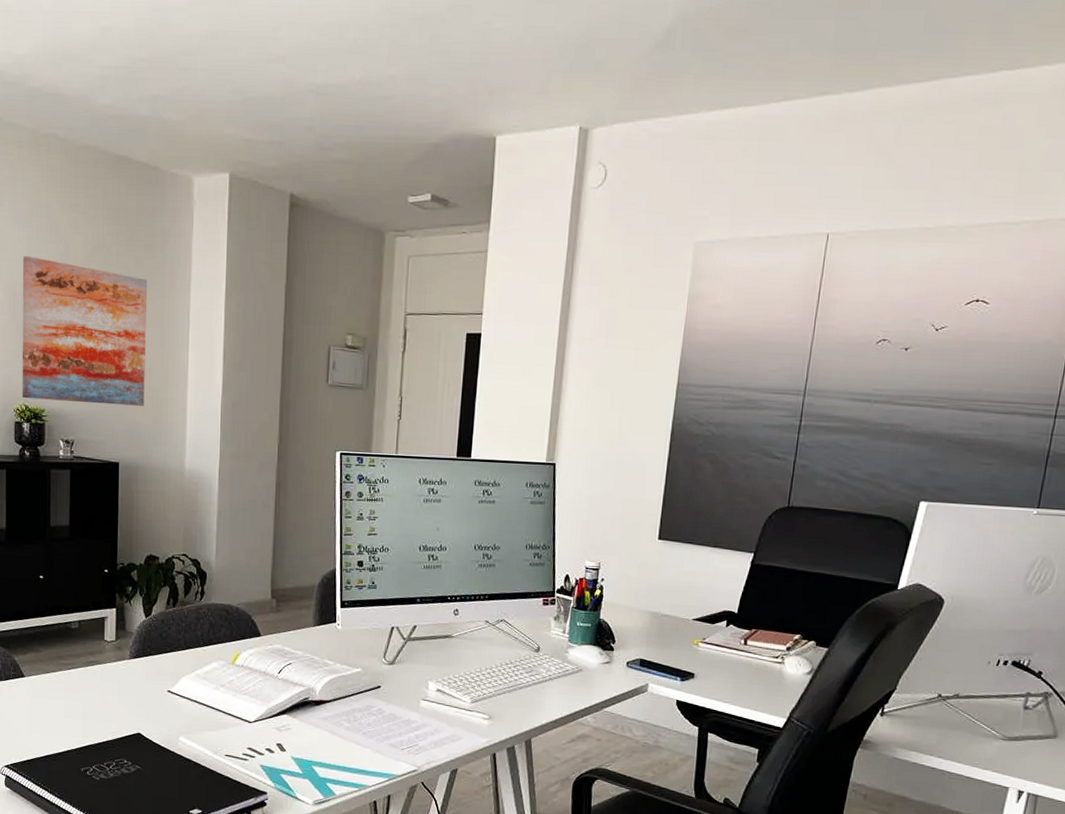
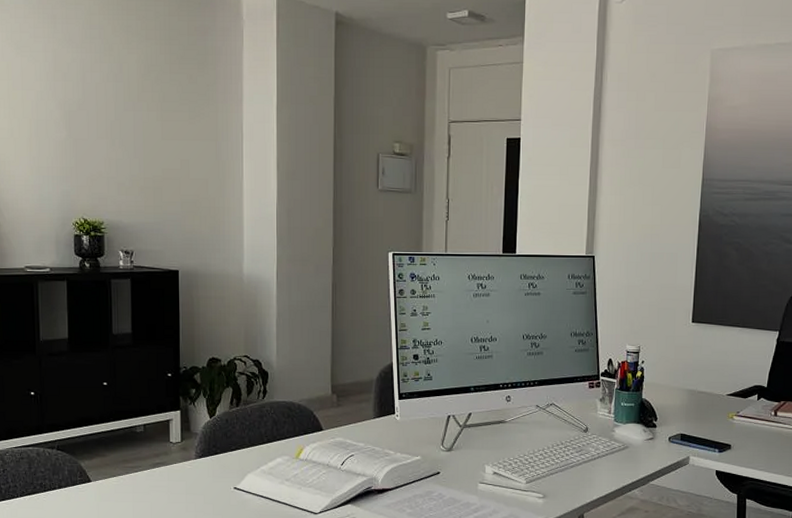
wall art: present [22,256,148,406] -> none [77,76,202,216]

